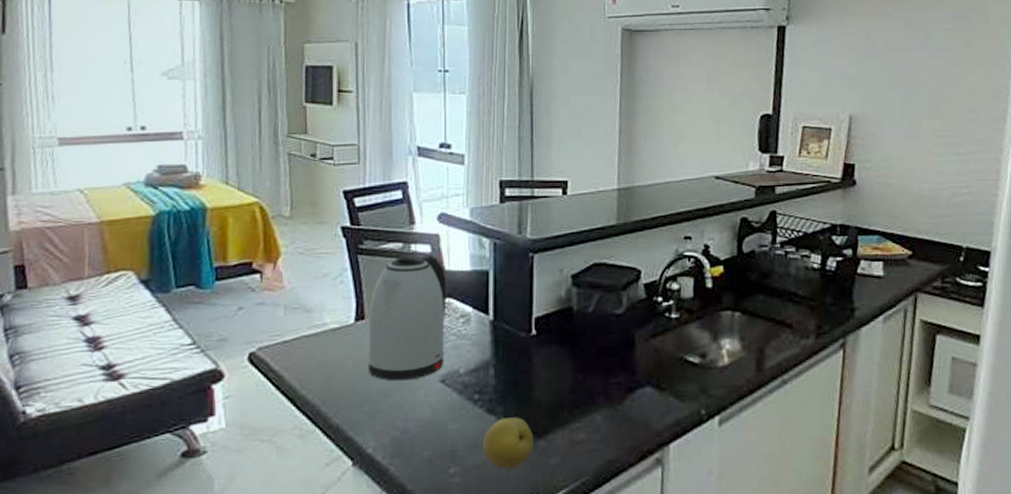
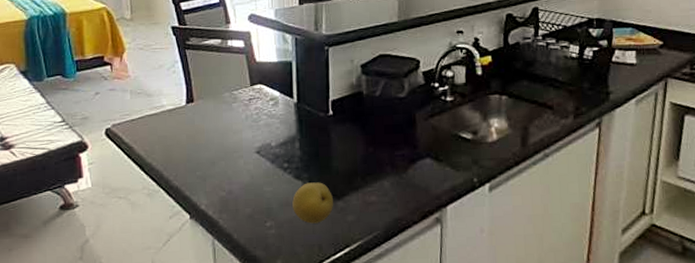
kettle: present [367,255,447,381] -> none [196,49,259,152]

